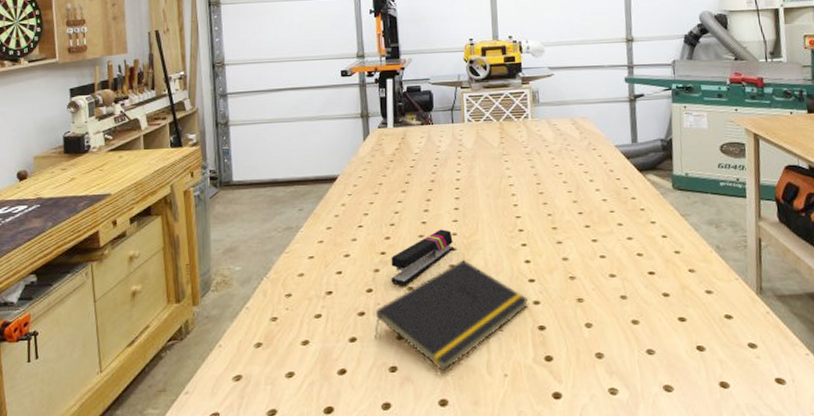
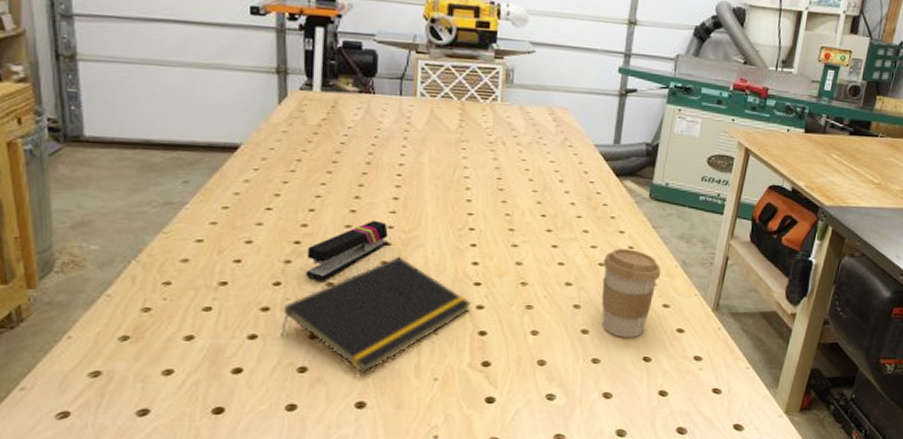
coffee cup: none [640,238,698,327] -> present [601,248,662,337]

